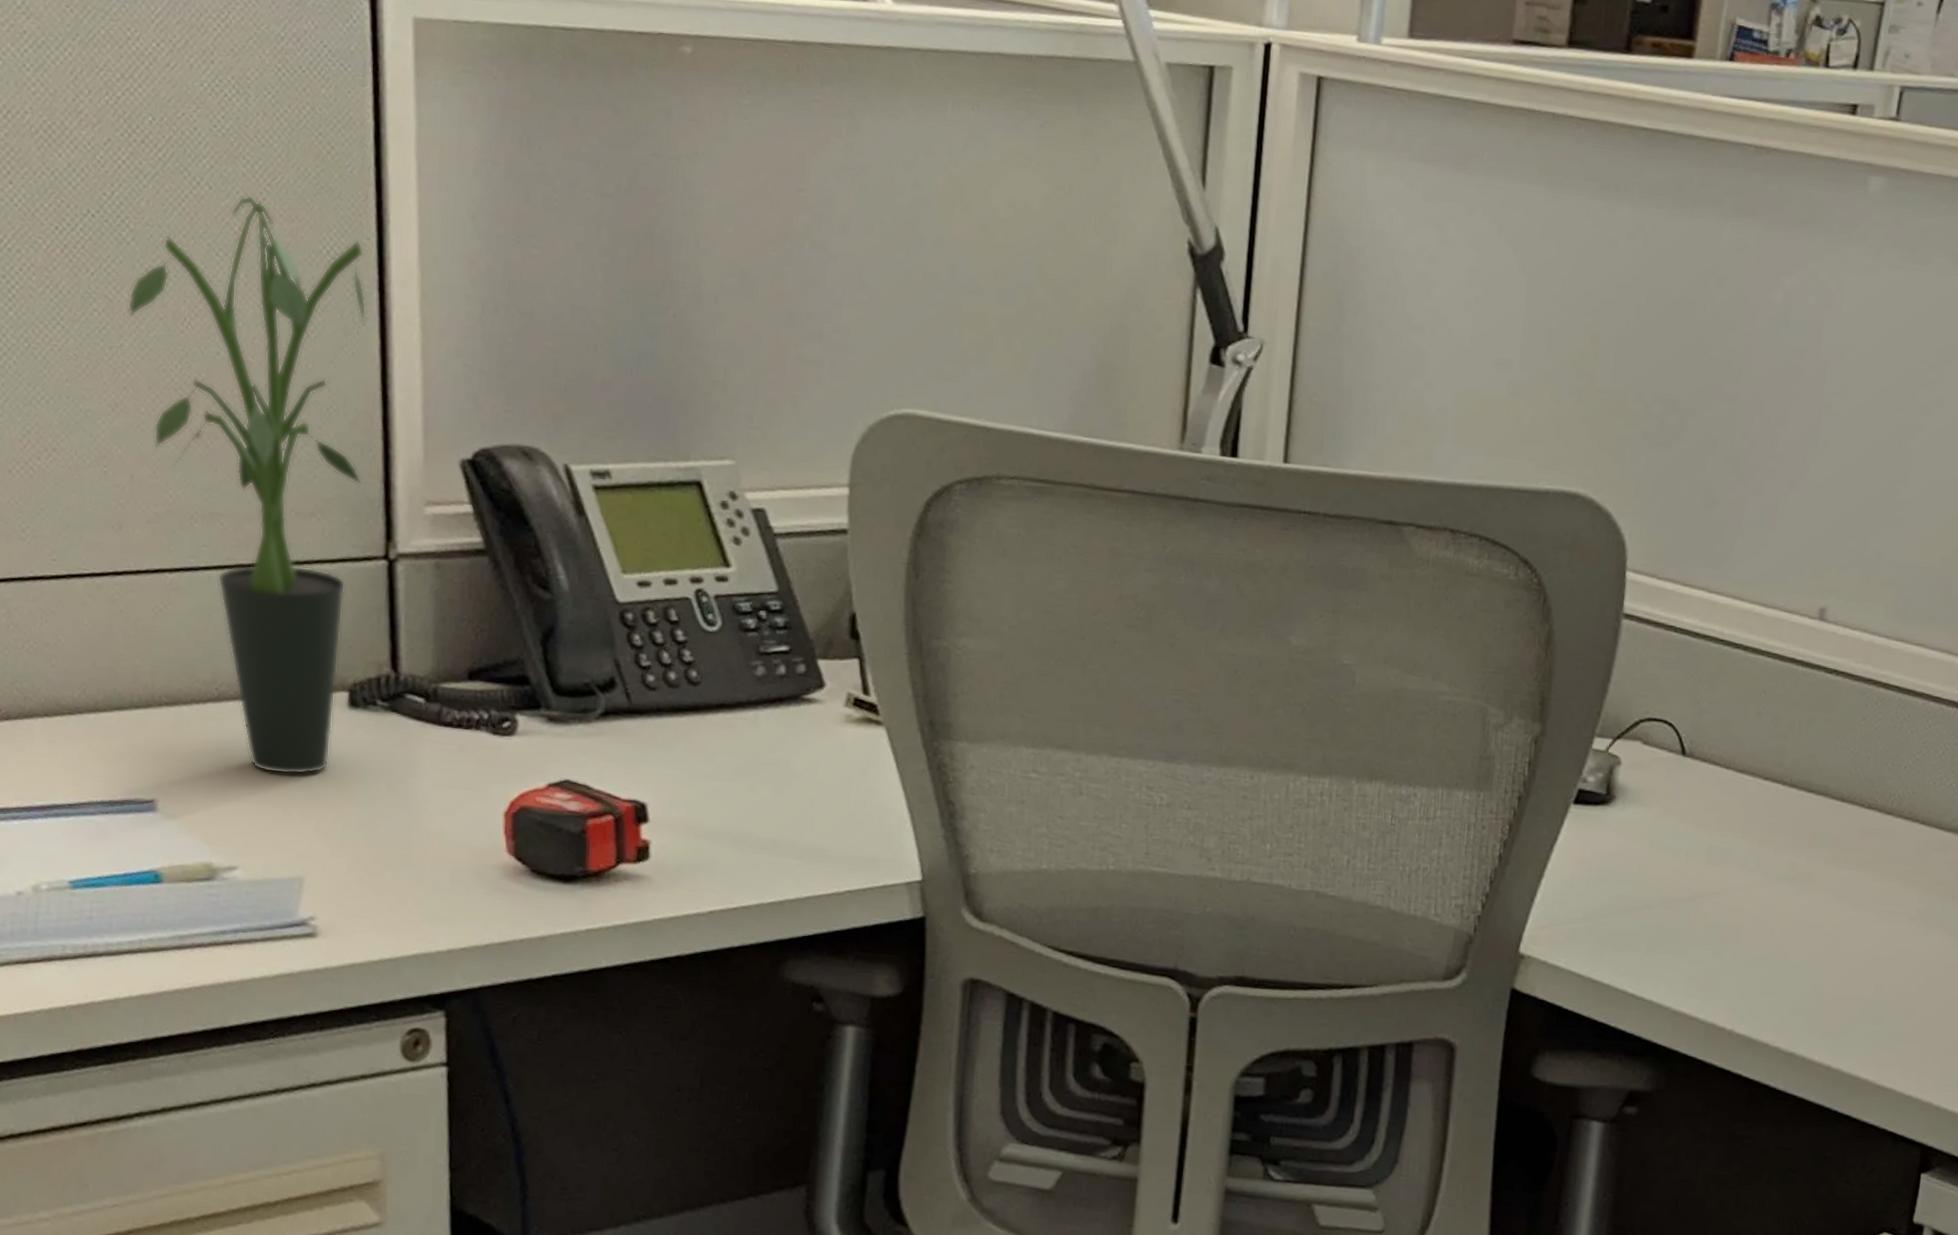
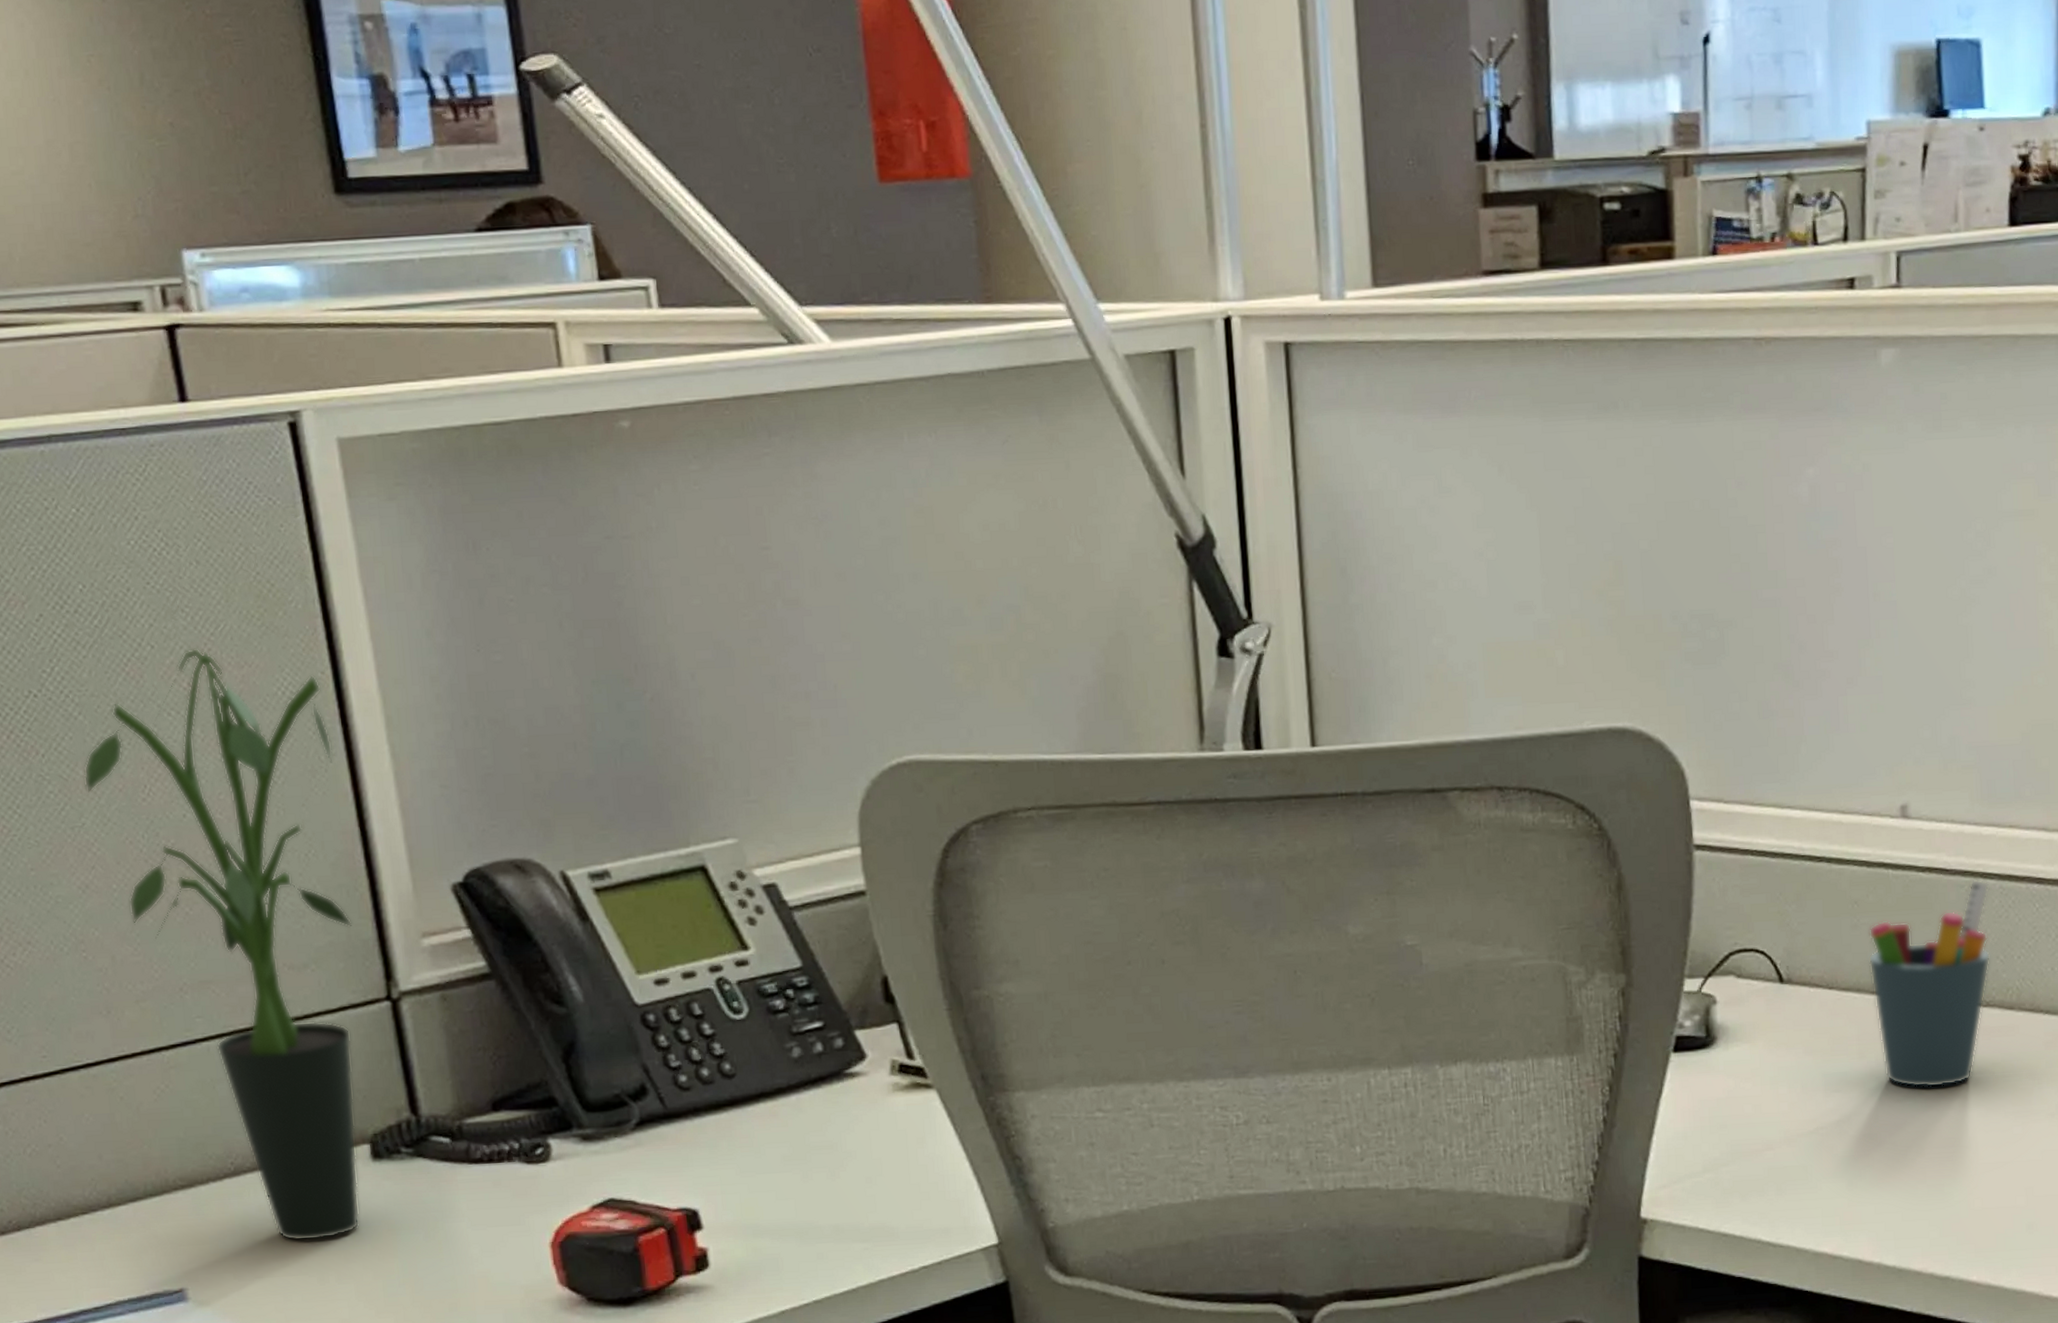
pen holder: none [1765,688,1890,877] -> present [1868,879,1991,1088]

